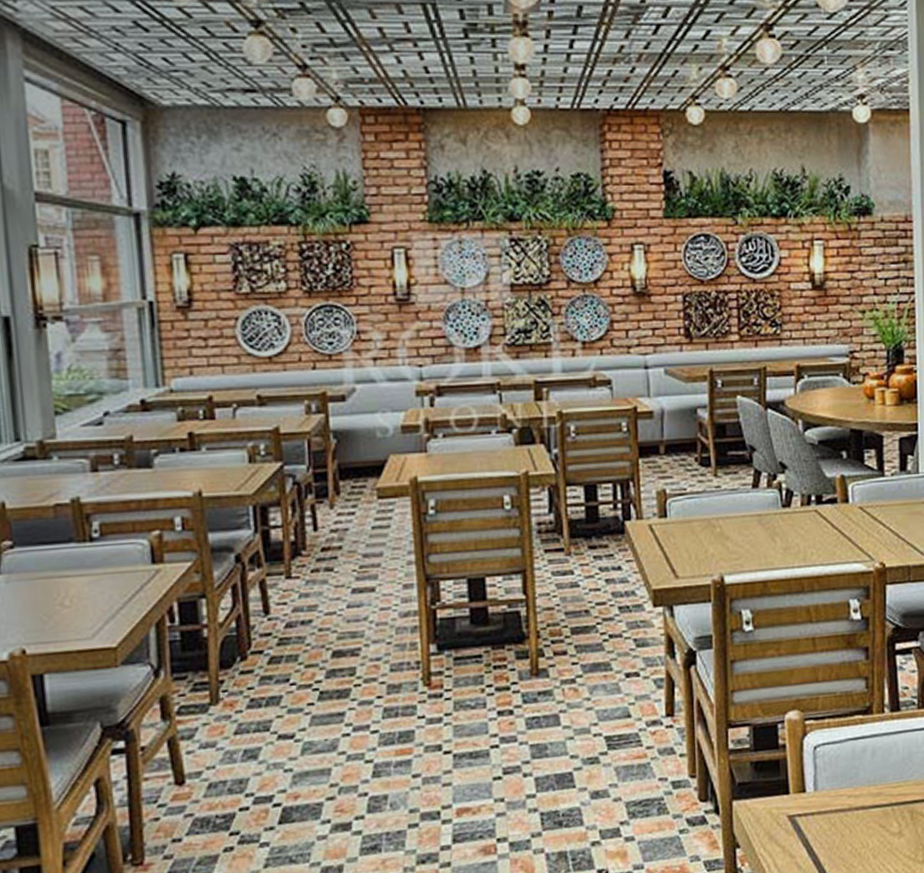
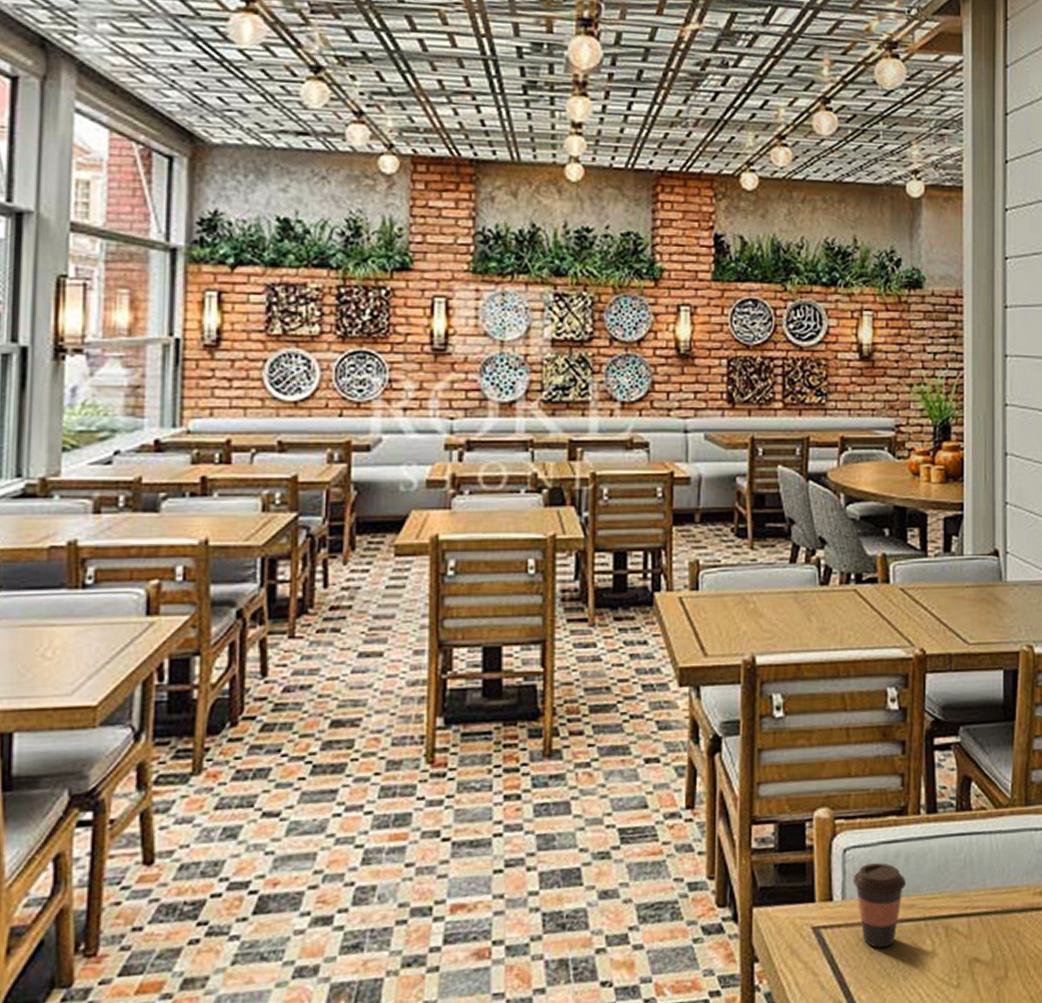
coffee cup: none [824,757,874,832] -> present [853,863,907,948]

